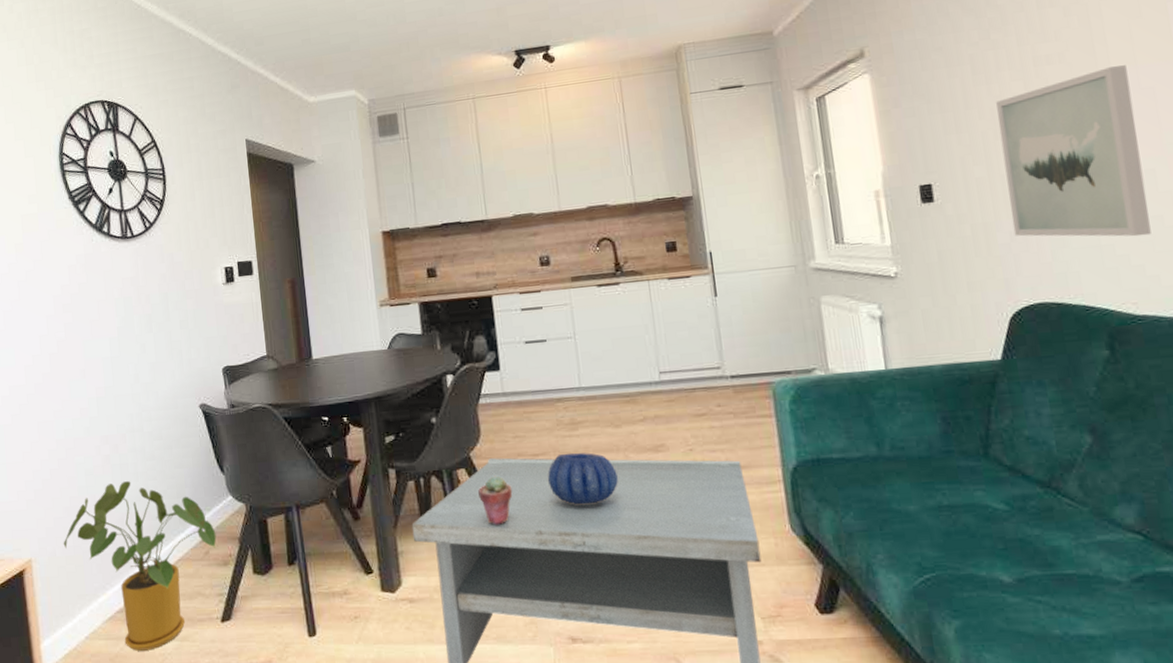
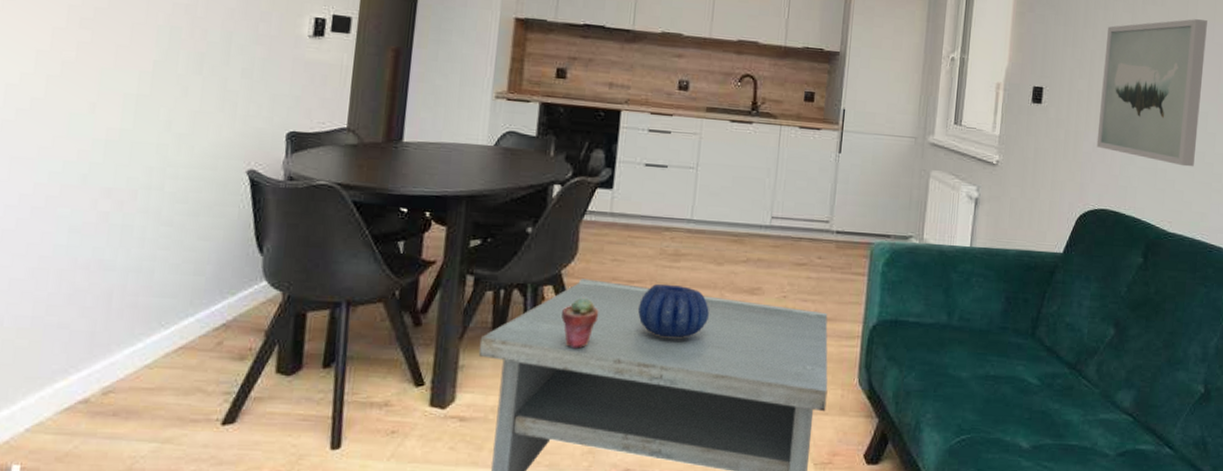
house plant: present [63,481,217,651] -> none [16,246,237,451]

